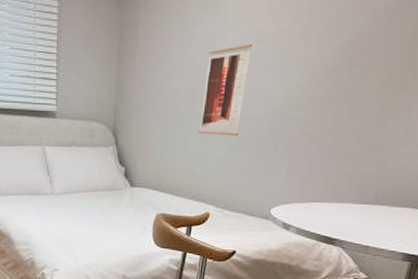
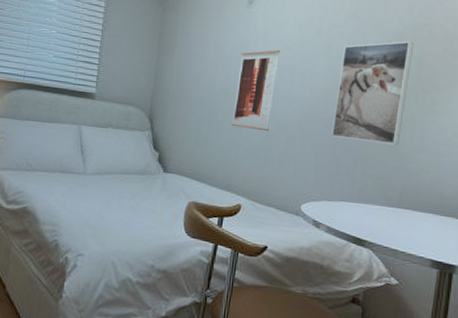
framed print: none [305,18,408,139] -> present [331,41,414,145]

